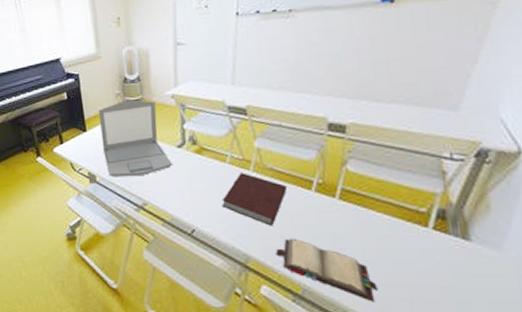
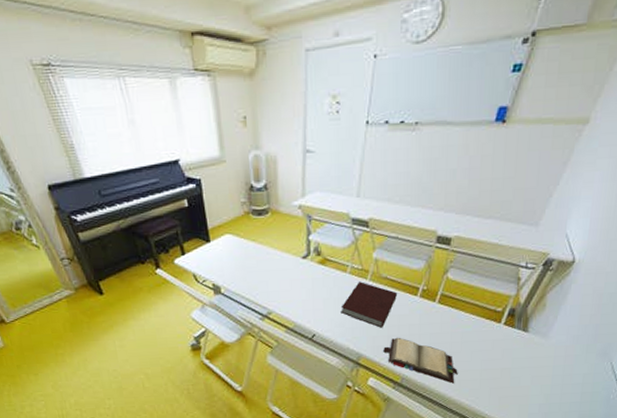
laptop: present [98,100,173,176] -> none [222,209,298,287]

